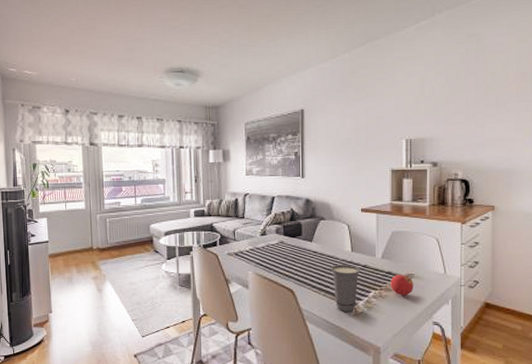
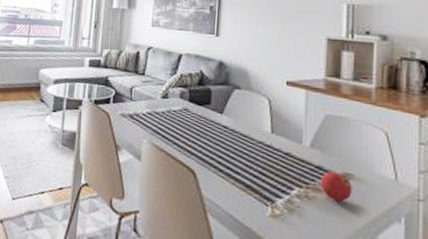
cup: present [330,264,361,311] -> none [243,146,283,211]

